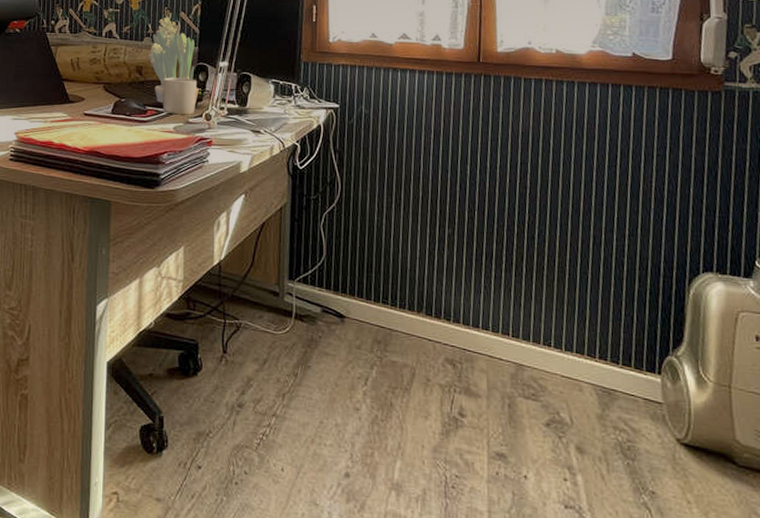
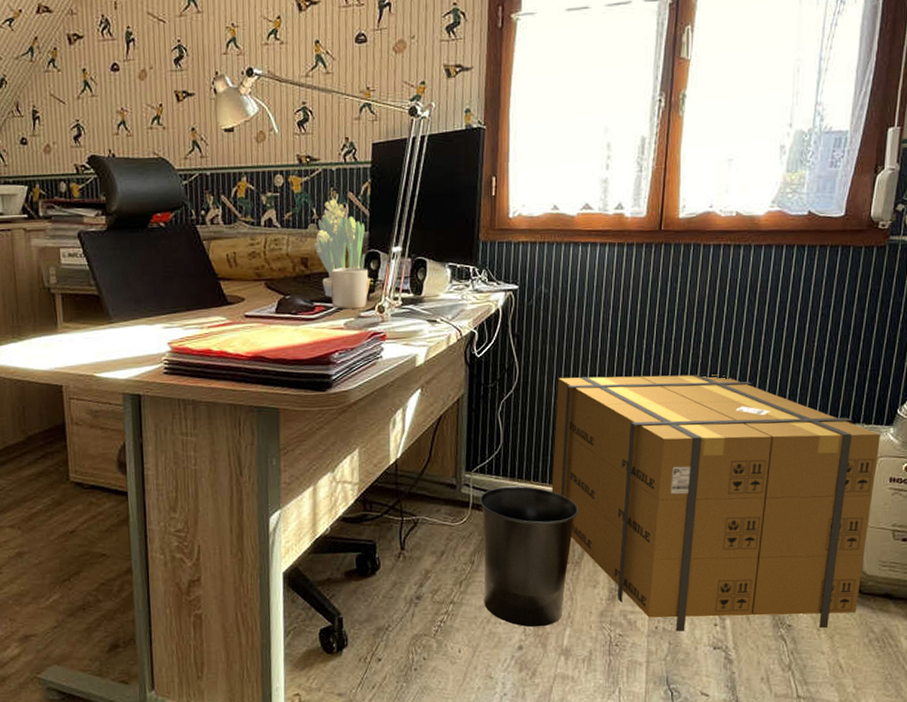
waste bin: none [303,299,405,455] -> present [480,485,578,627]
cardboard box: none [376,195,740,502] -> present [551,374,880,632]

